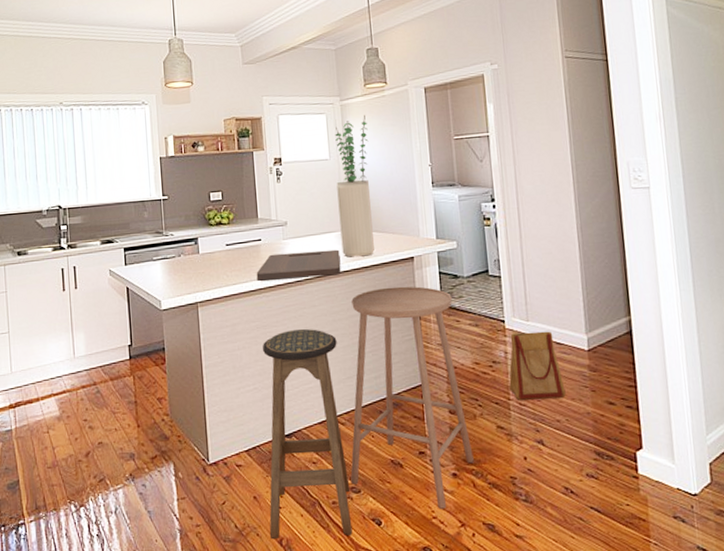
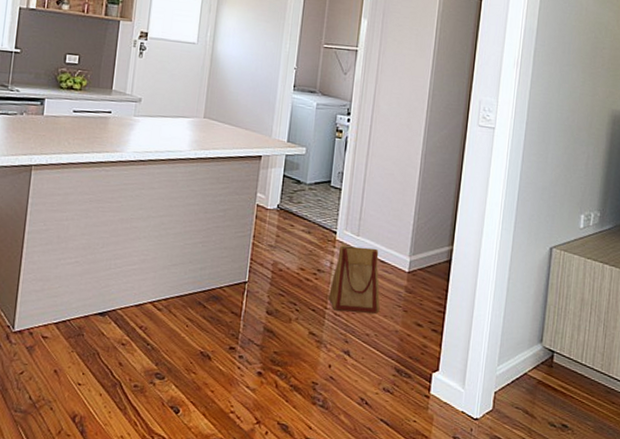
cutting board: present [256,249,341,281] -> none [99,129,190,162]
stool: present [262,329,353,539] -> none [63,208,170,420]
vase: present [335,114,374,258] -> none [192,5,242,148]
stool: present [350,286,474,509] -> none [156,181,291,405]

